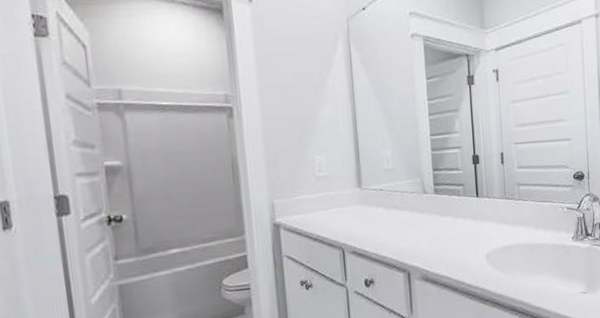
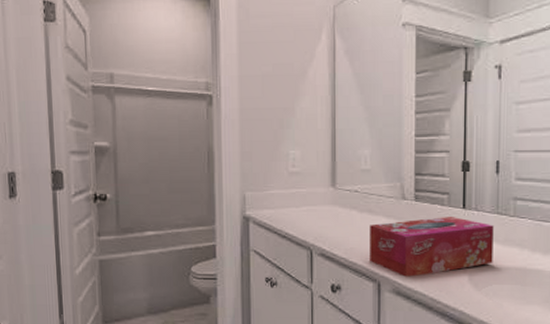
tissue box: none [396,205,505,264] -> present [370,217,494,277]

